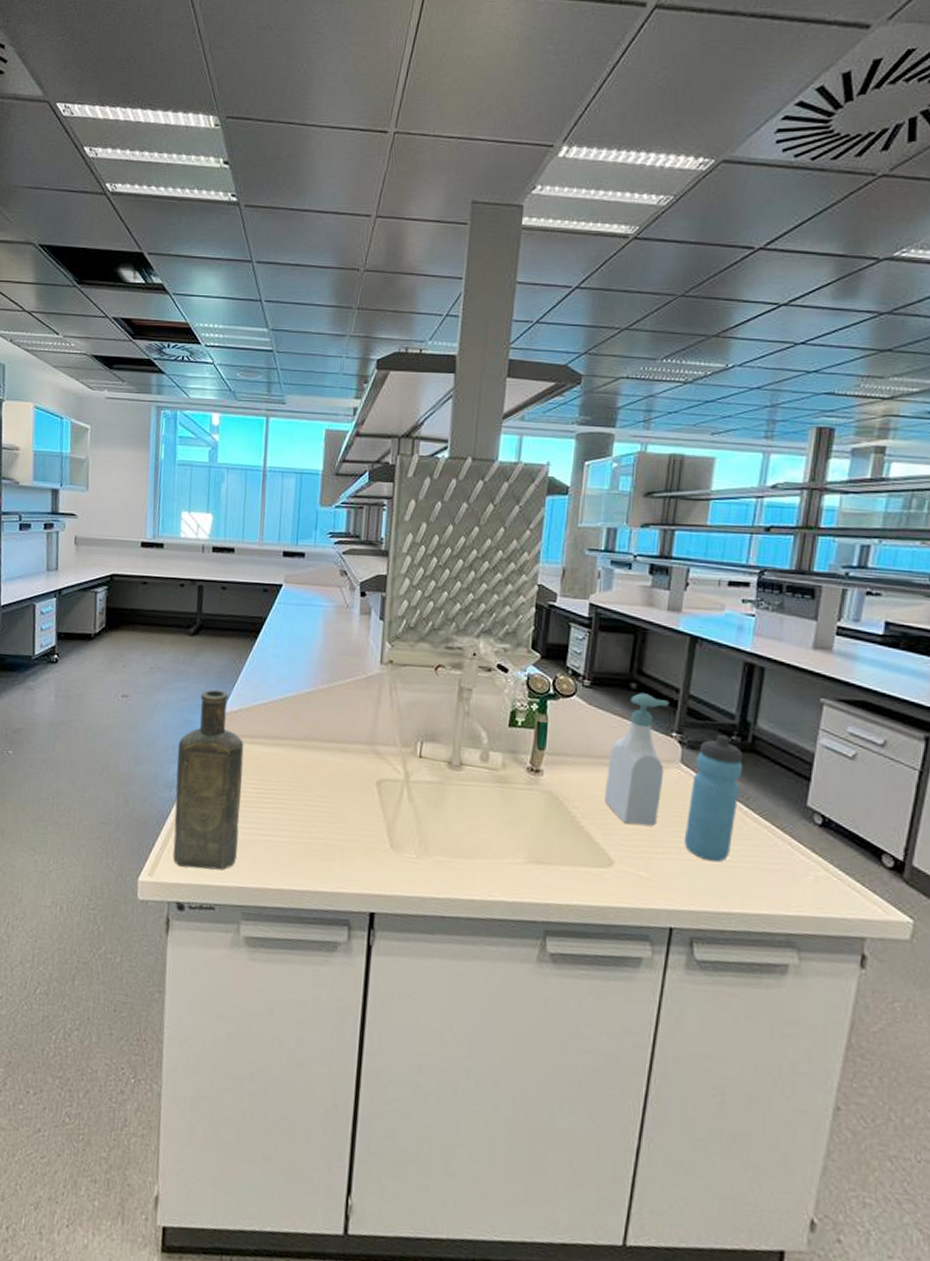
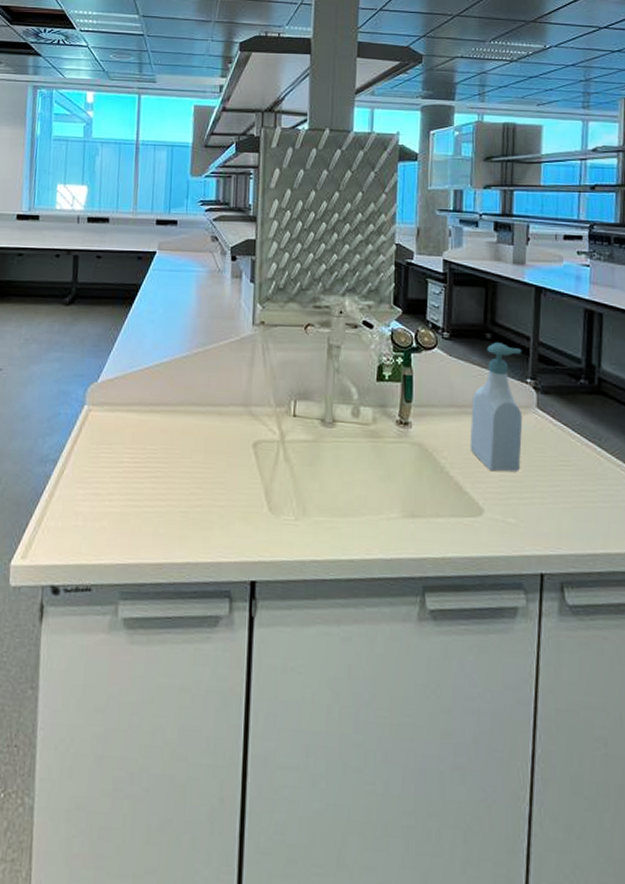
bottle: present [172,689,244,871] -> none [47,357,121,548]
water bottle: present [683,735,743,862] -> none [546,379,593,504]

